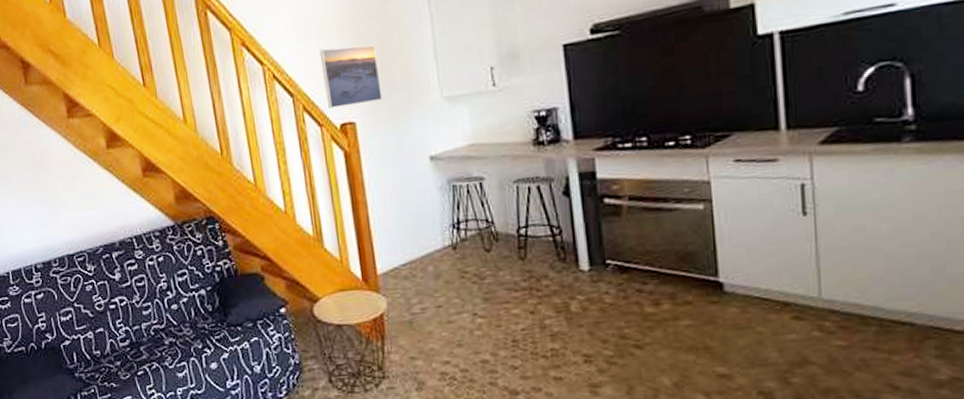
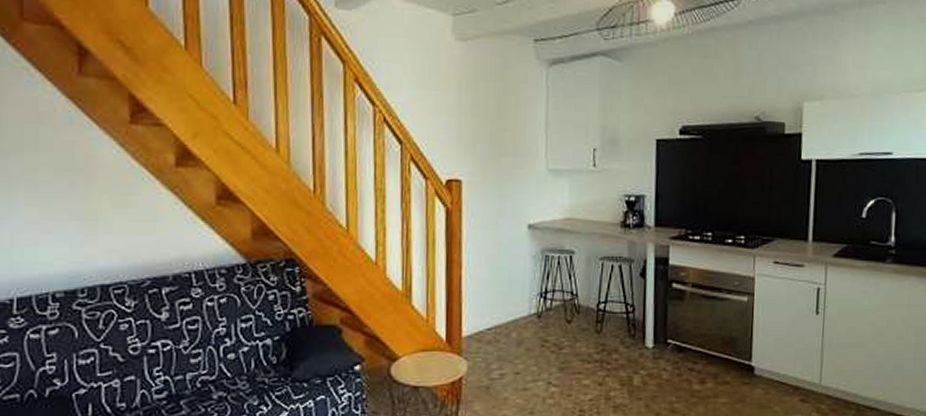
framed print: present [319,45,383,108] -> none [435,101,492,164]

